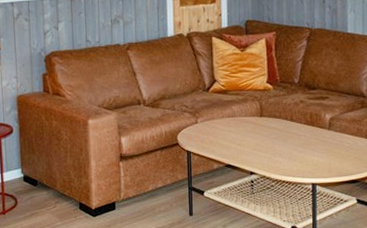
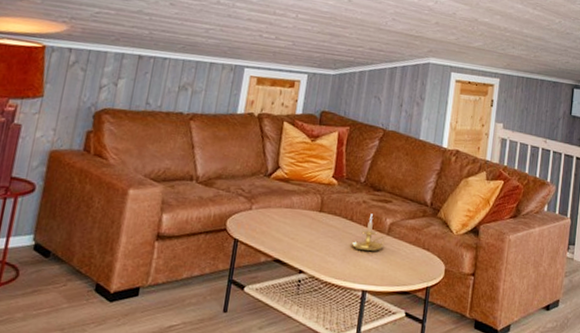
candle holder: none [295,112,328,147] -> present [351,213,387,251]

